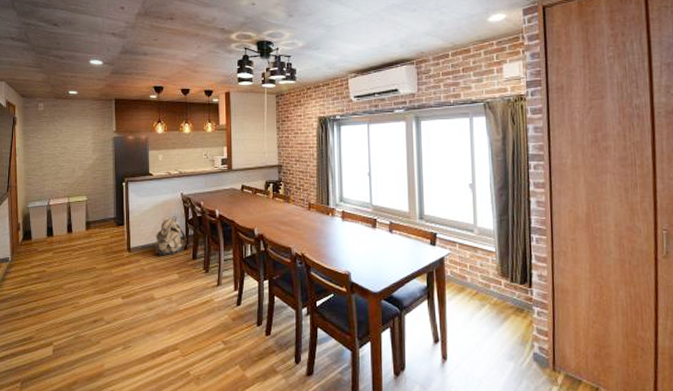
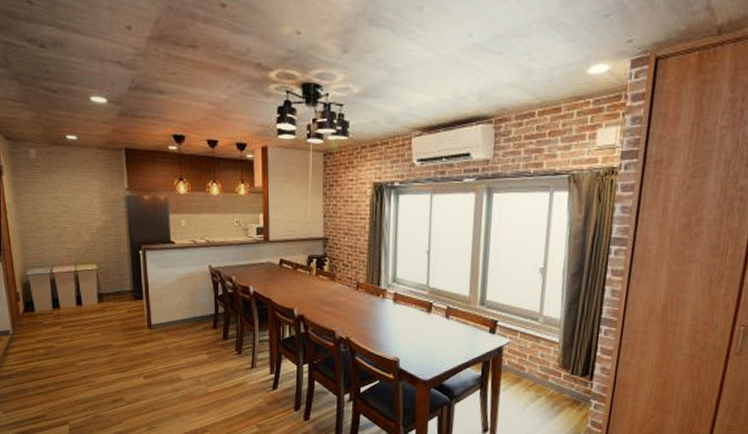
backpack: present [155,216,187,255] -> none [179,291,216,334]

